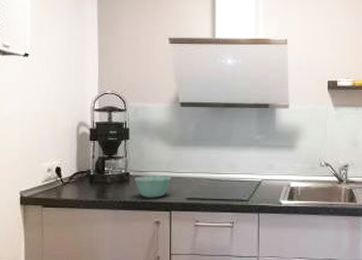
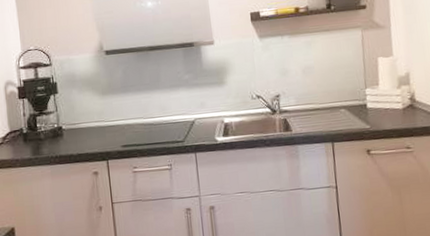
bowl: present [135,176,171,199] -> none [68,125,104,150]

